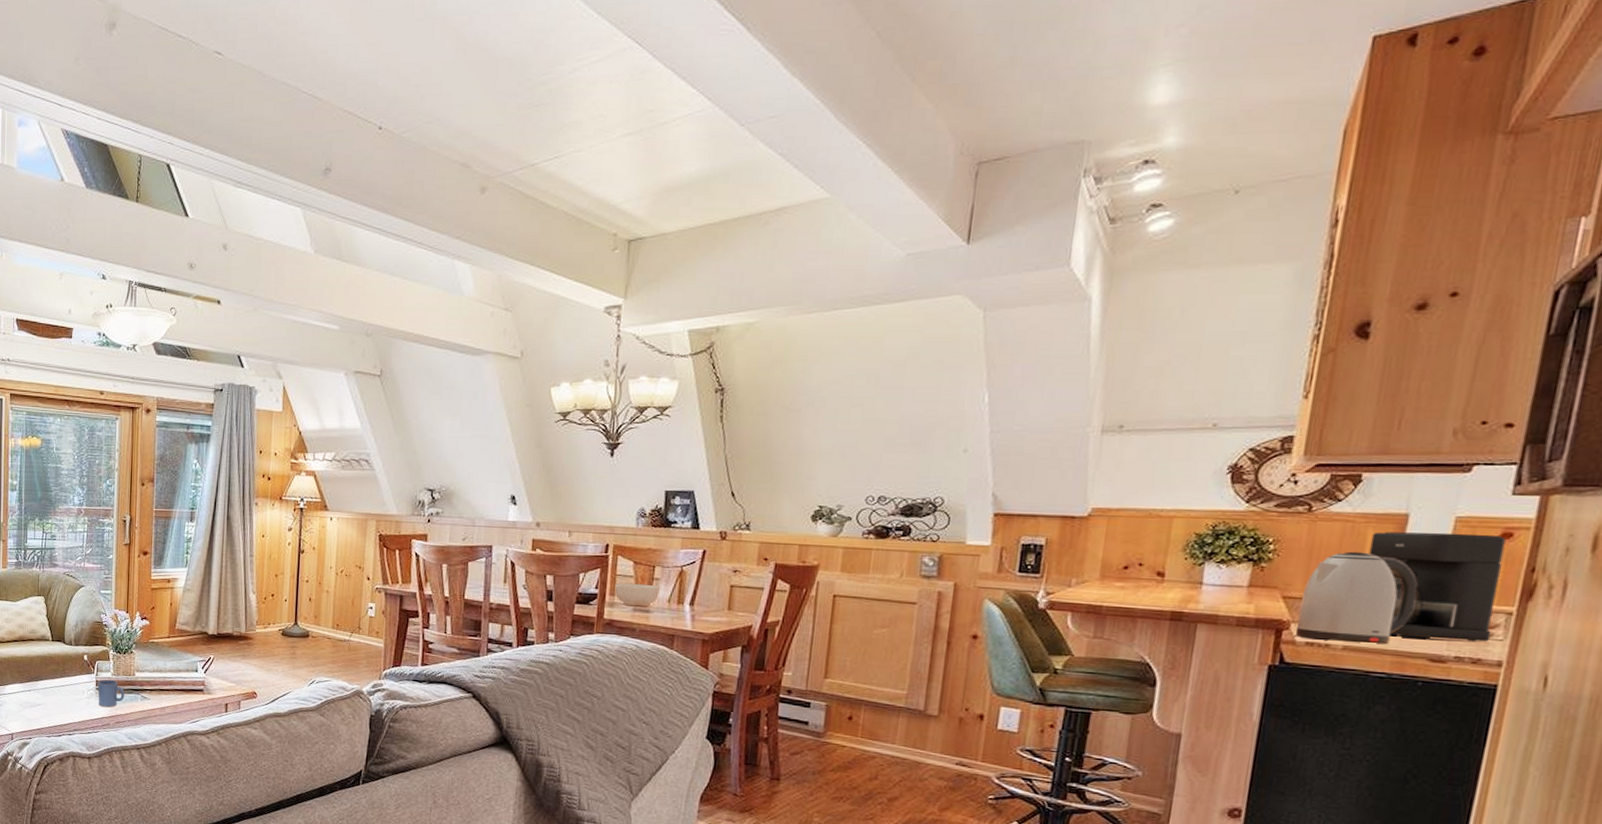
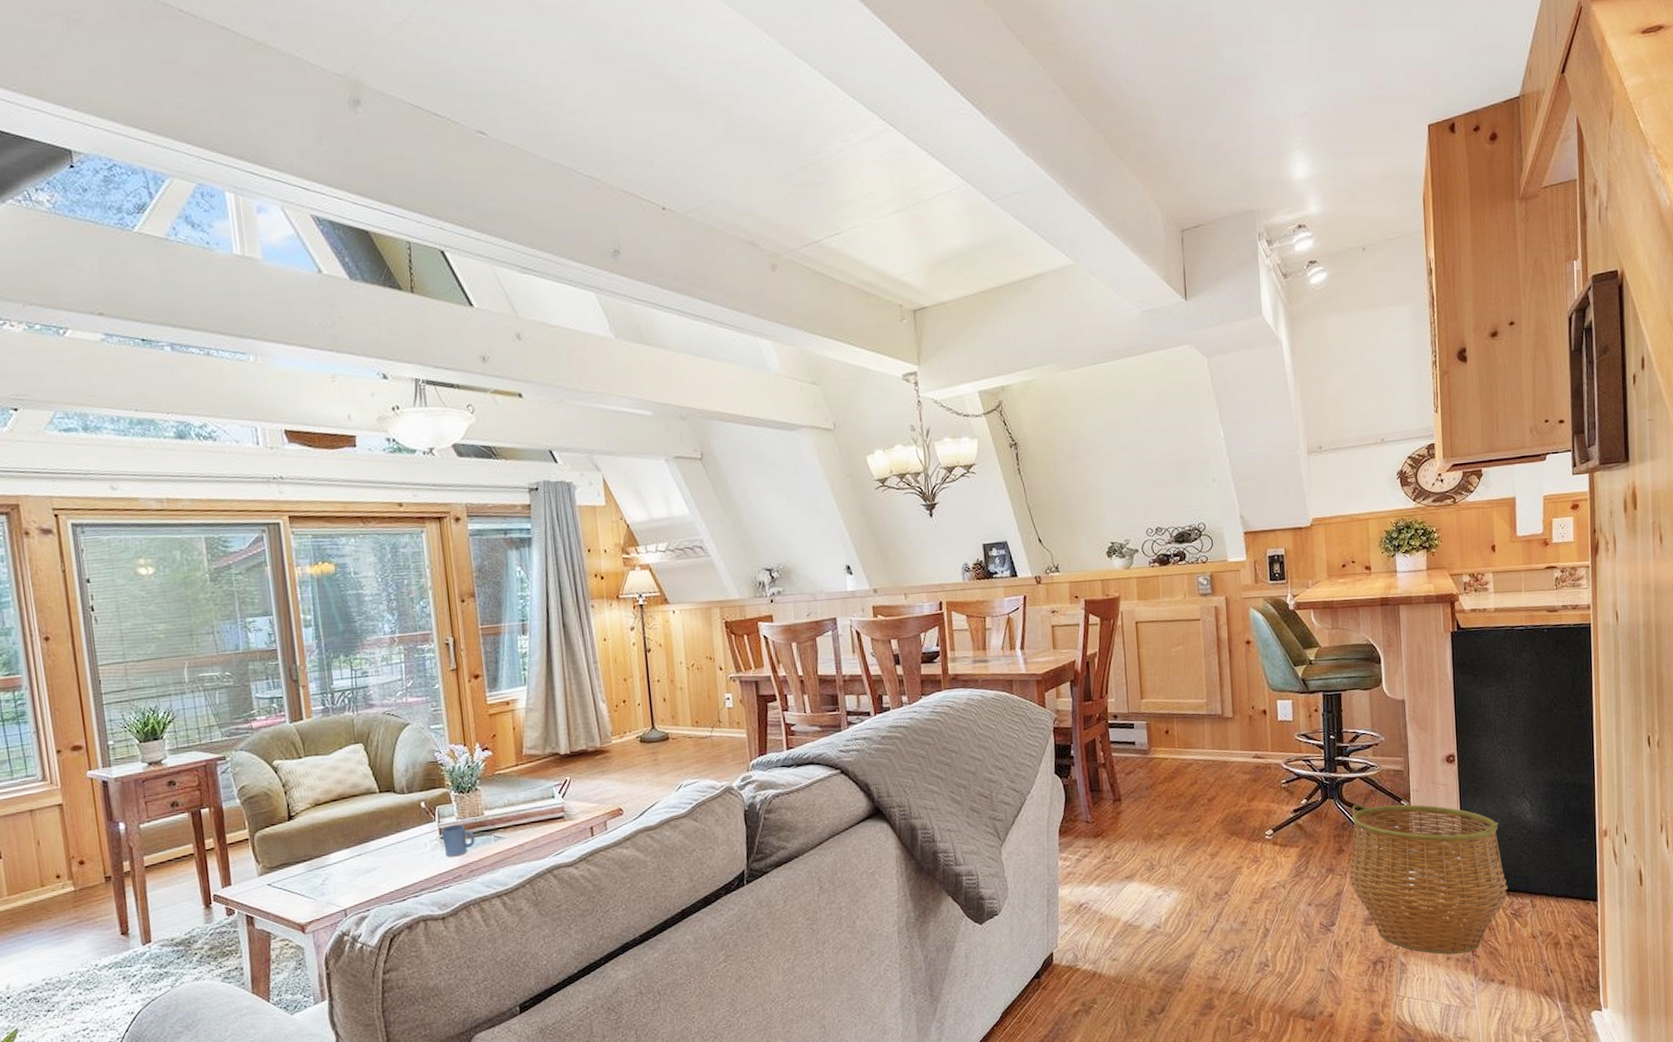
bowl: present [614,582,660,607] -> none [953,635,993,659]
kettle: present [1294,551,1418,645] -> none [1461,531,1532,606]
coffee maker: present [1368,532,1506,643] -> none [1496,506,1580,596]

